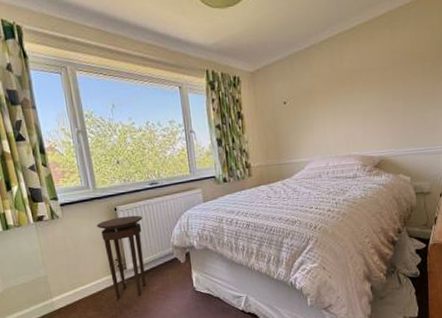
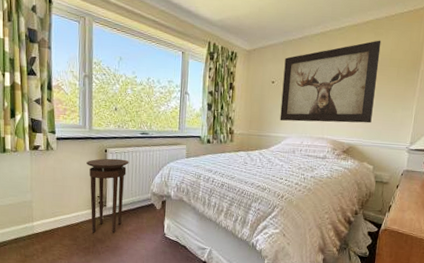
wall art: none [294,35,401,145] -> present [280,40,381,123]

